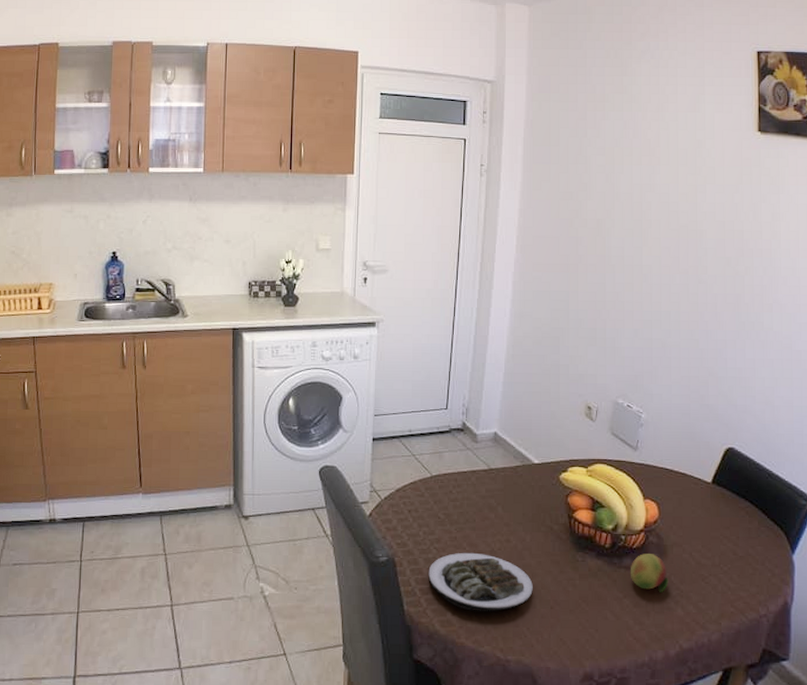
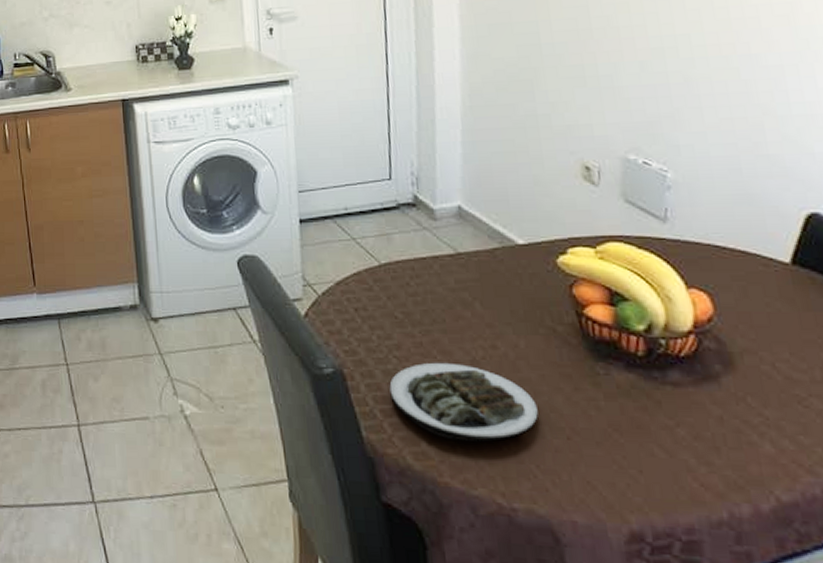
fruit: present [630,554,669,592] -> none [679,364,744,420]

